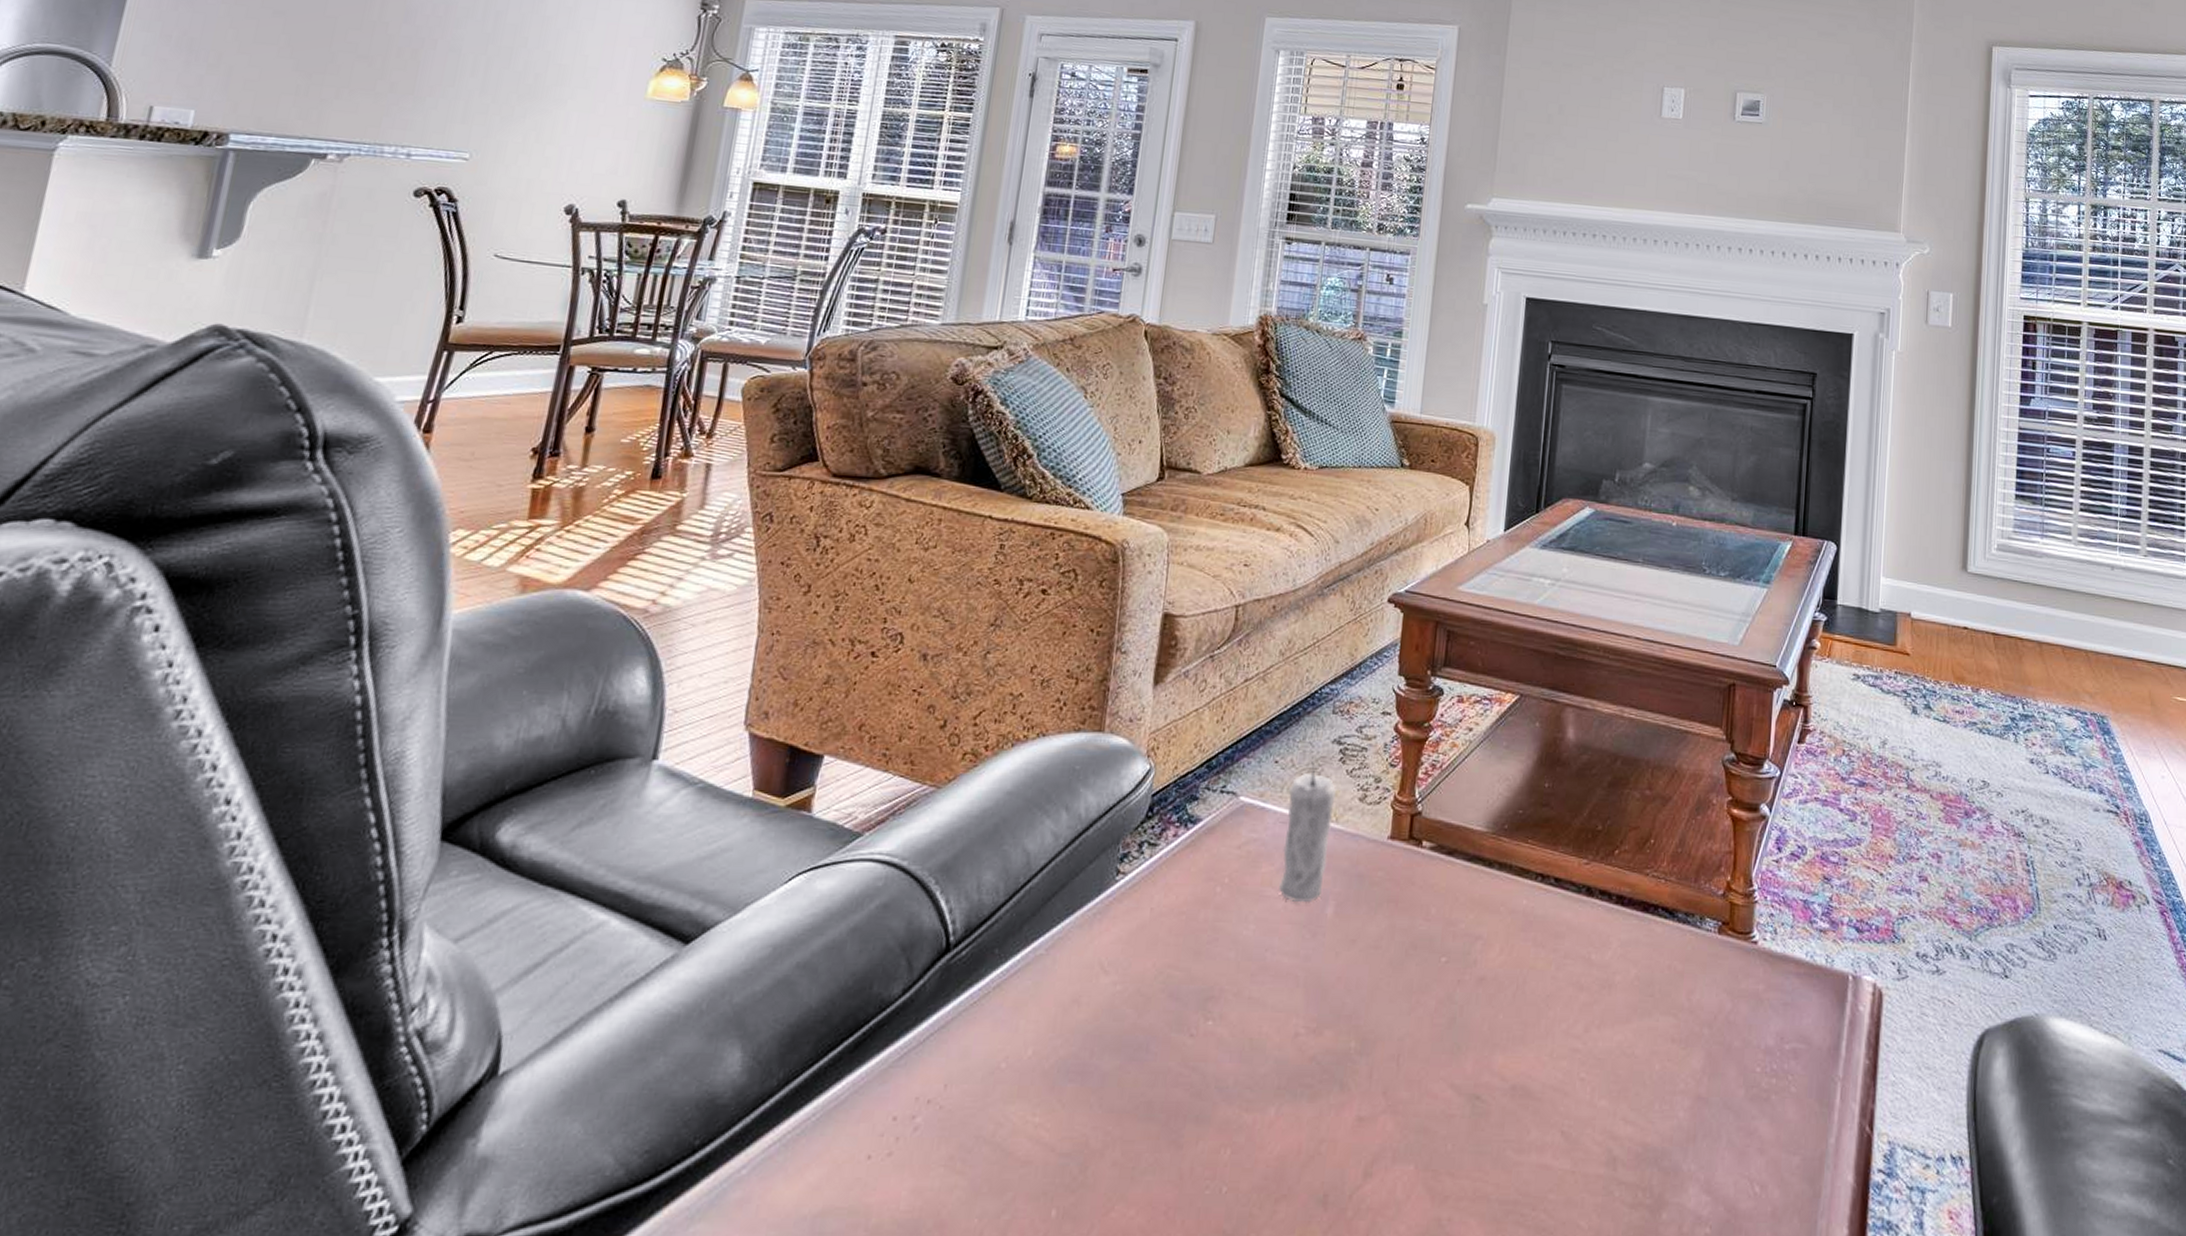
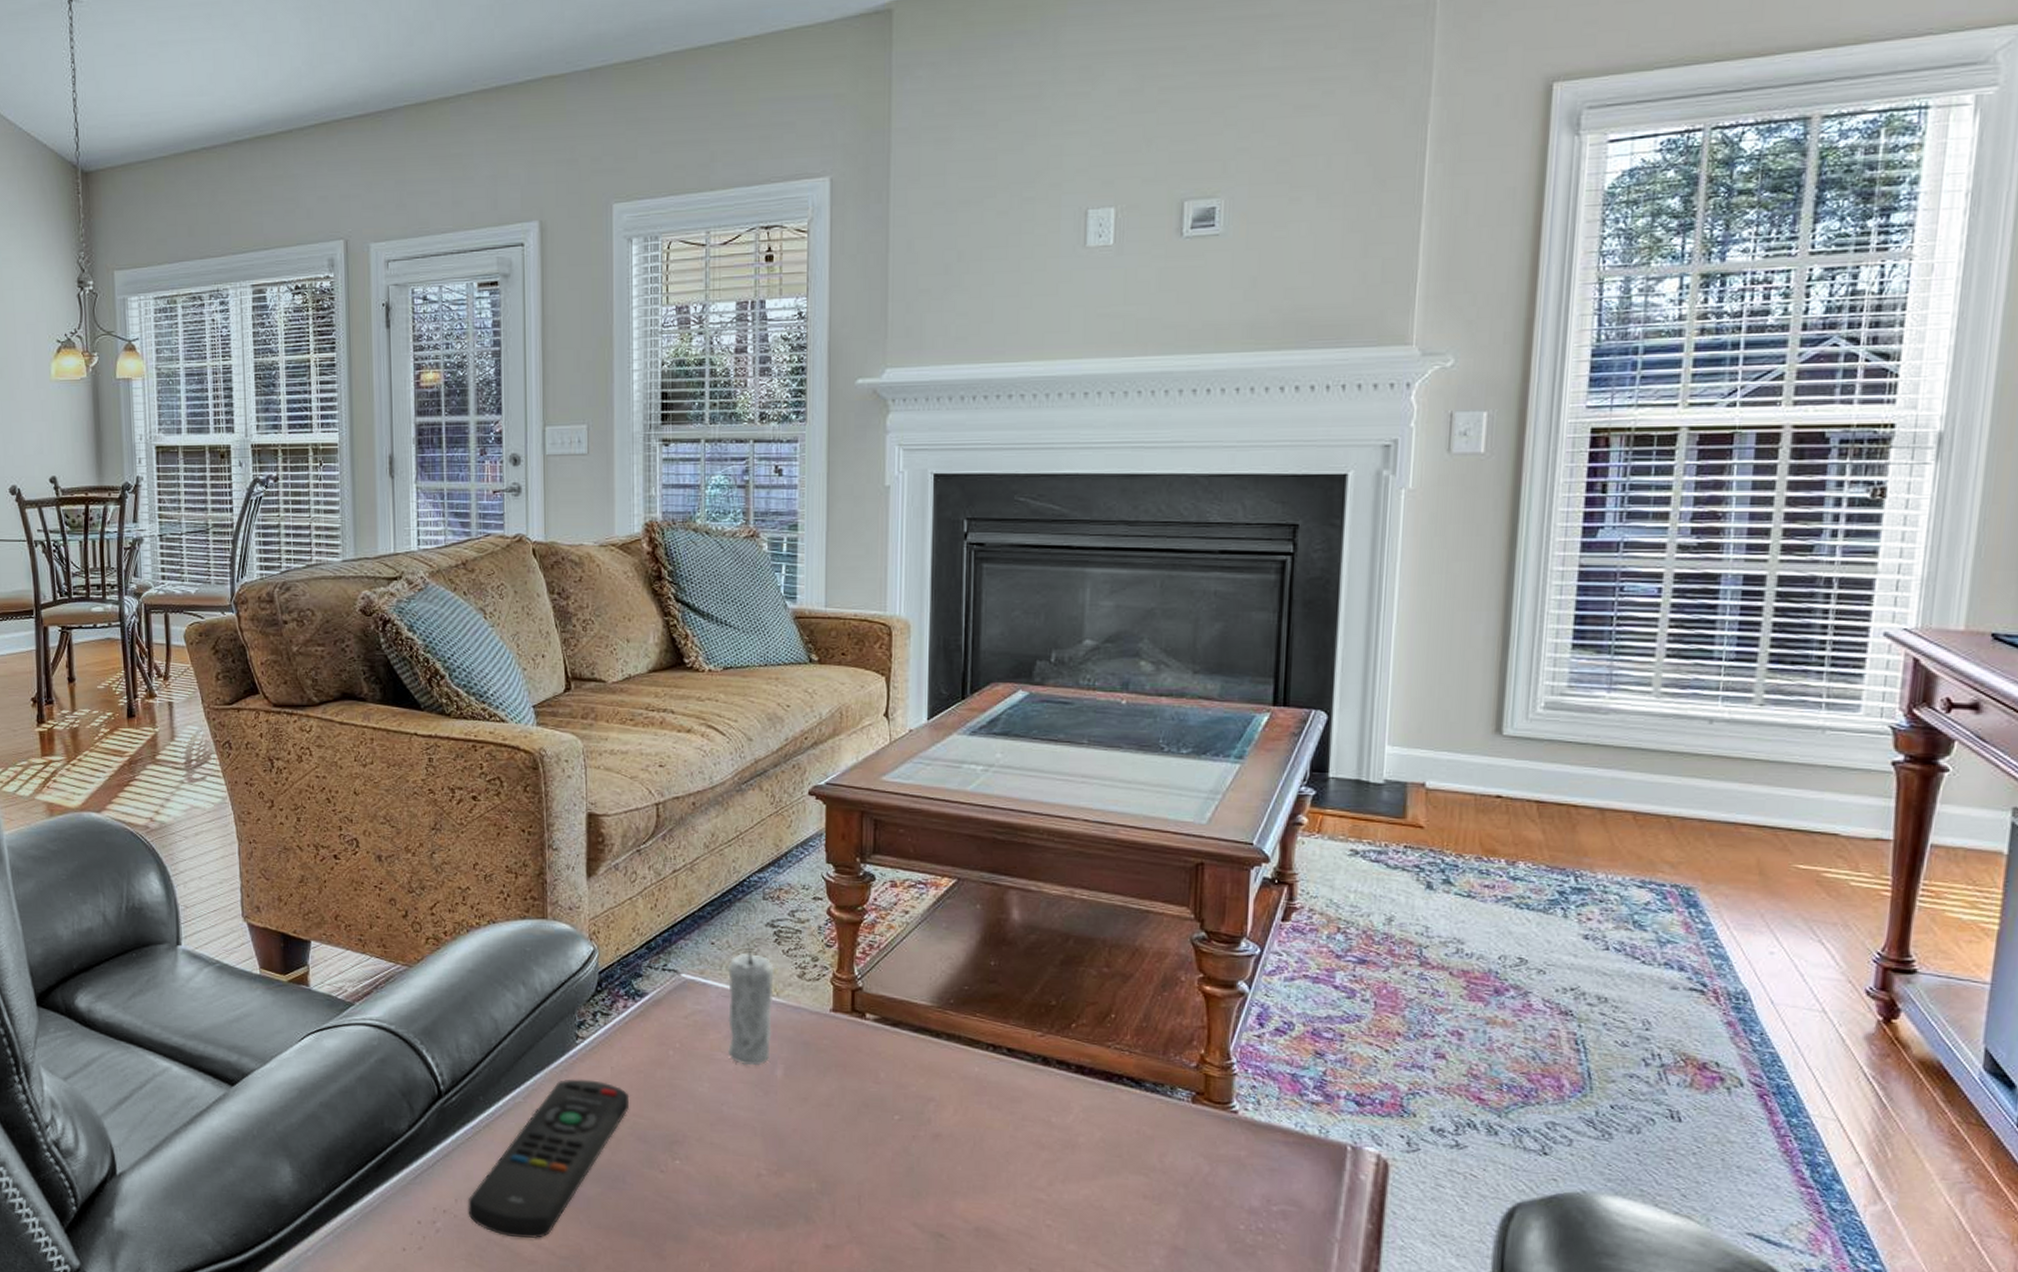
remote control: none [957,923,1166,1132] -> present [468,1079,629,1238]

